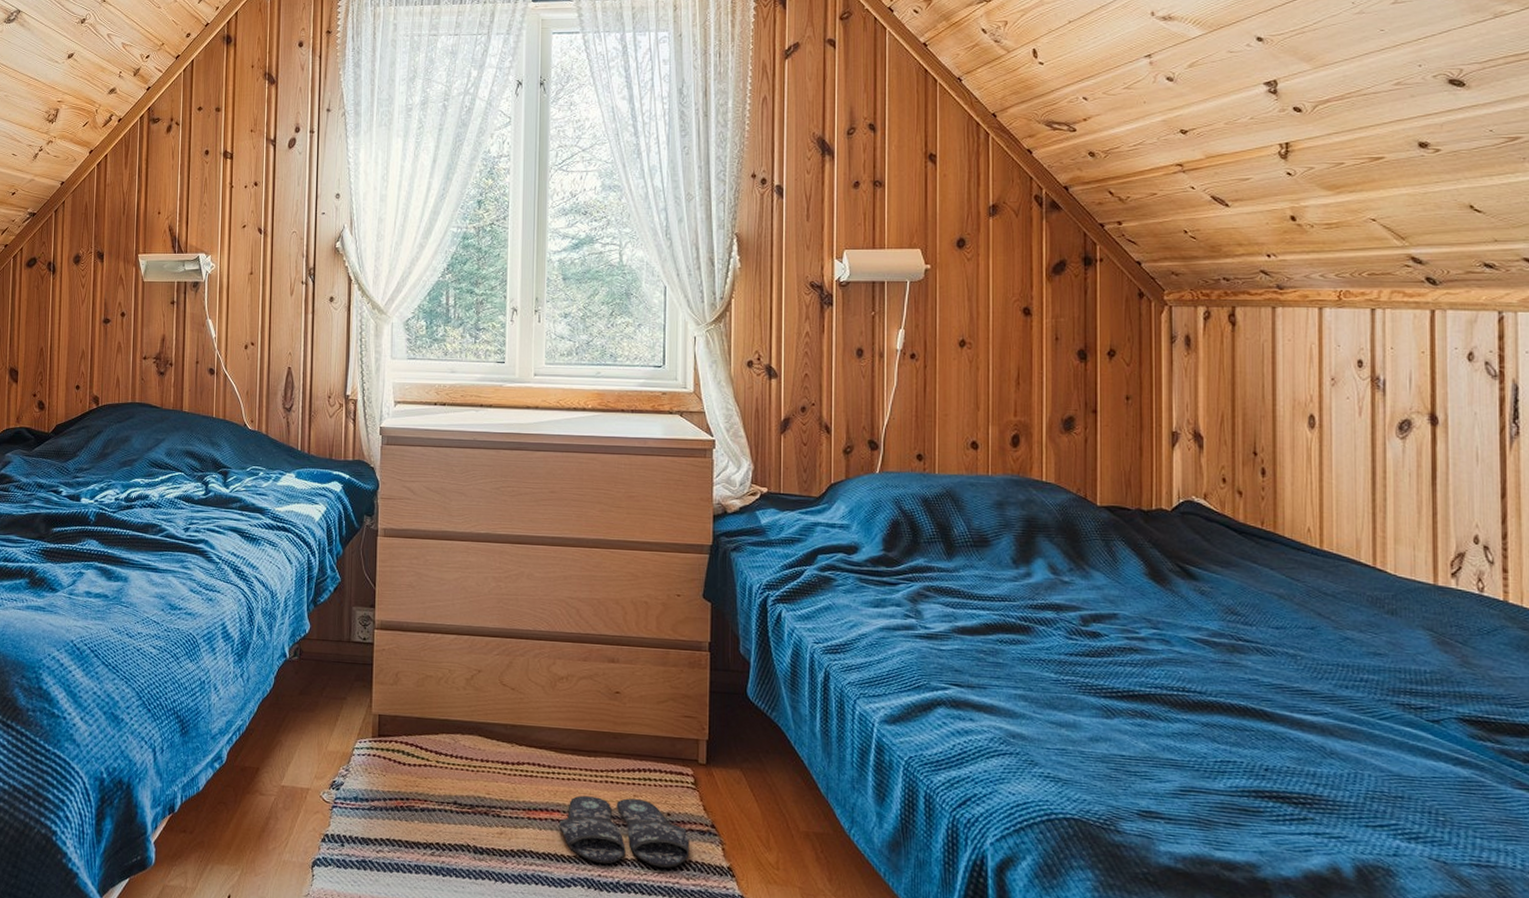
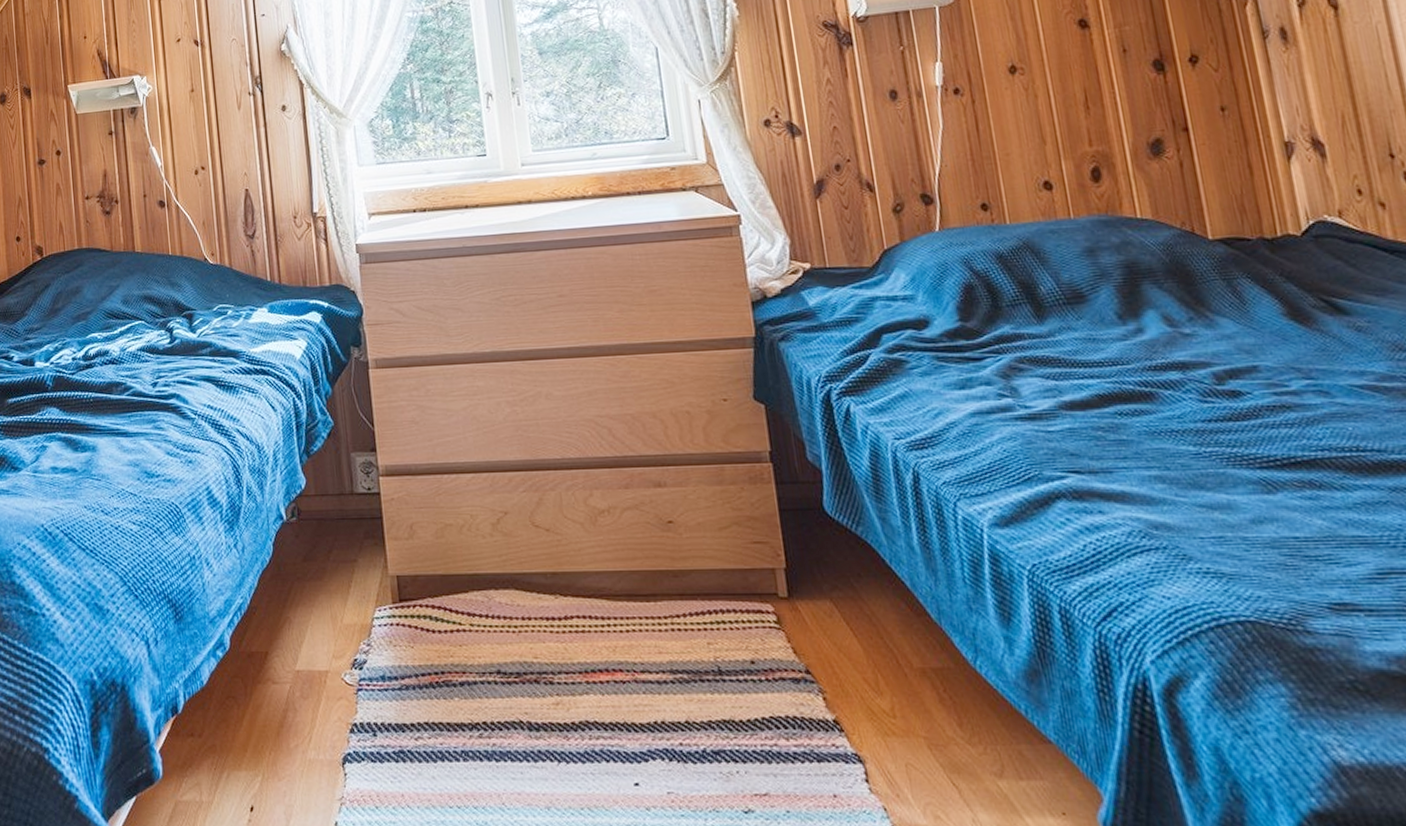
slippers: present [559,795,690,868] -> none [624,647,785,730]

